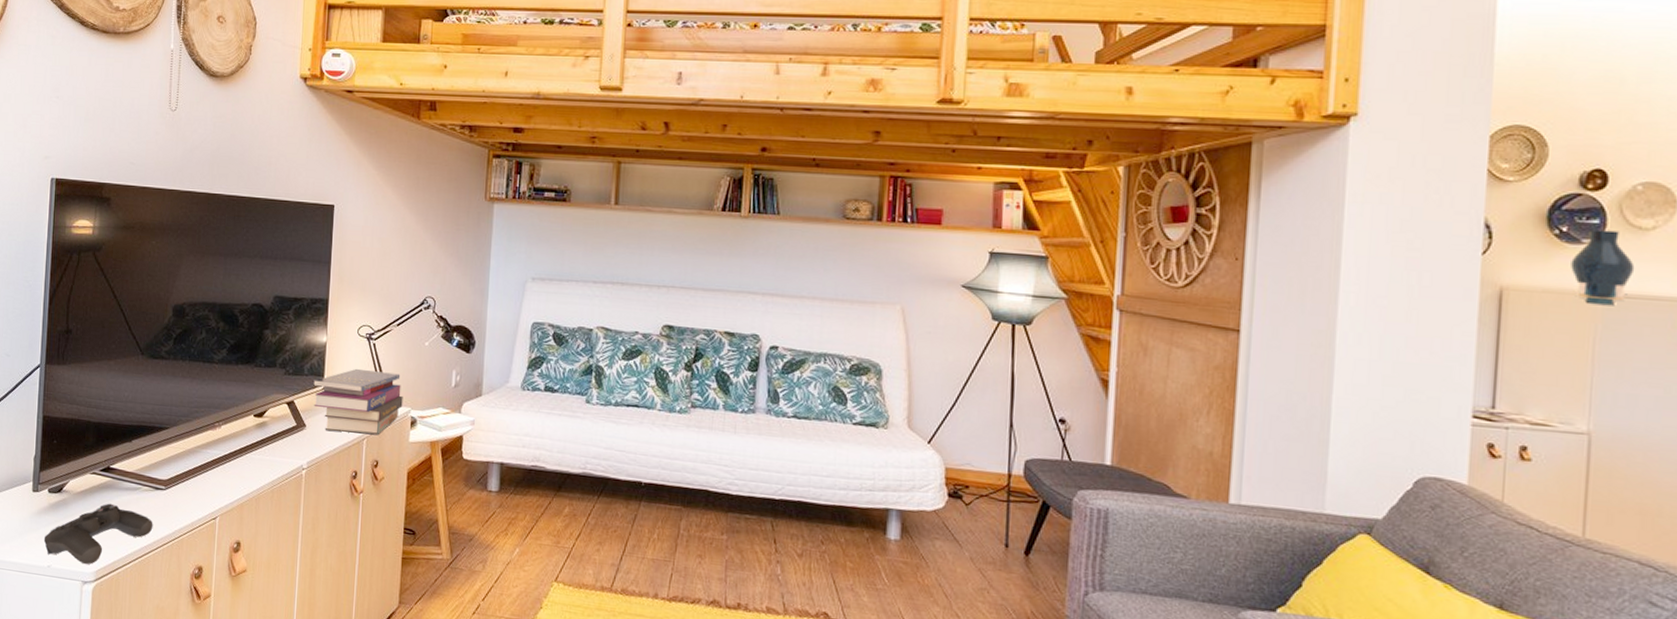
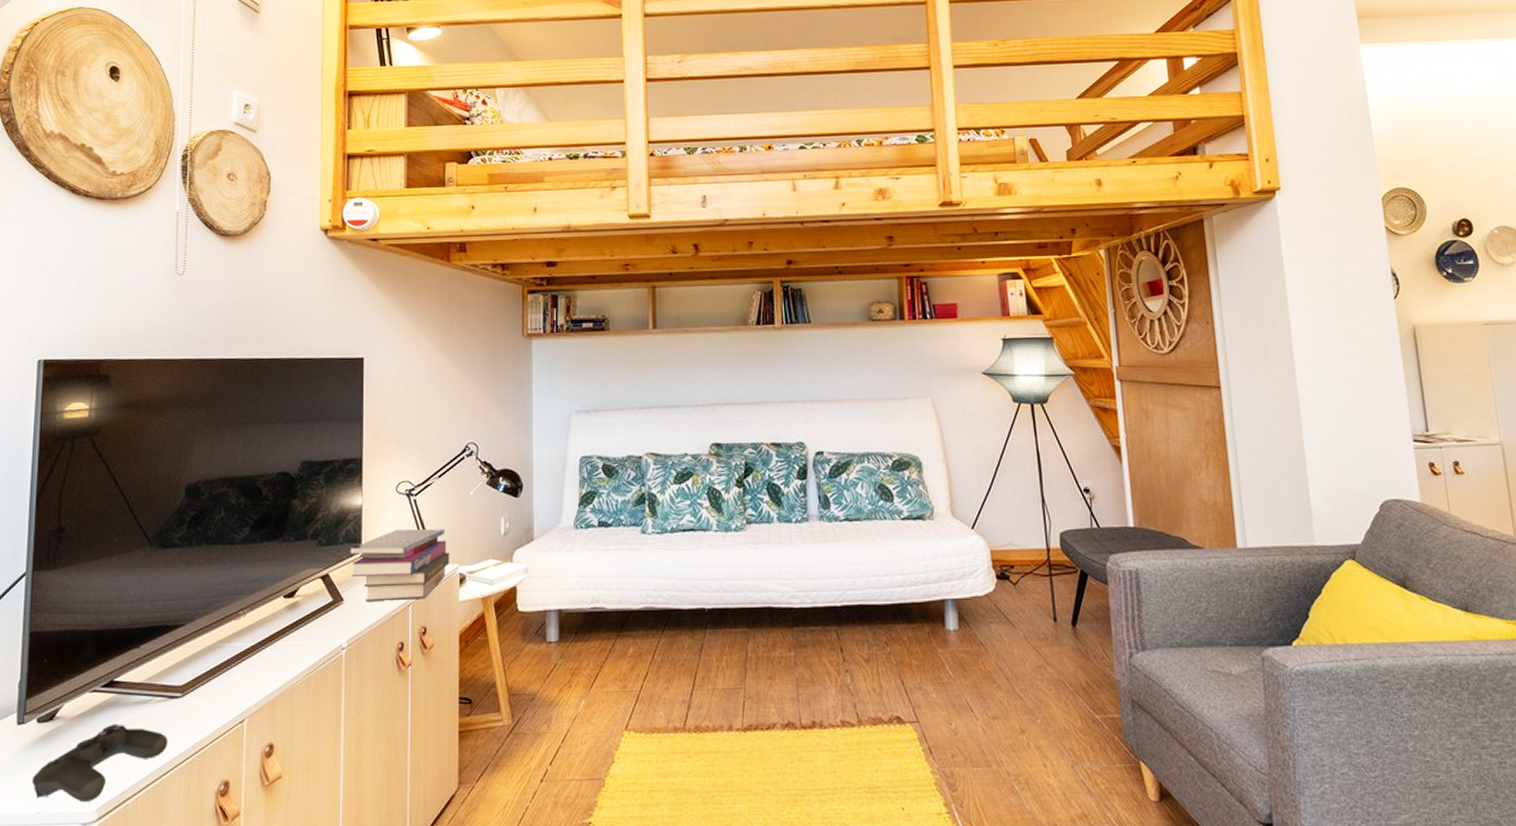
vase: present [1571,229,1635,306] -> none [1459,268,1507,332]

